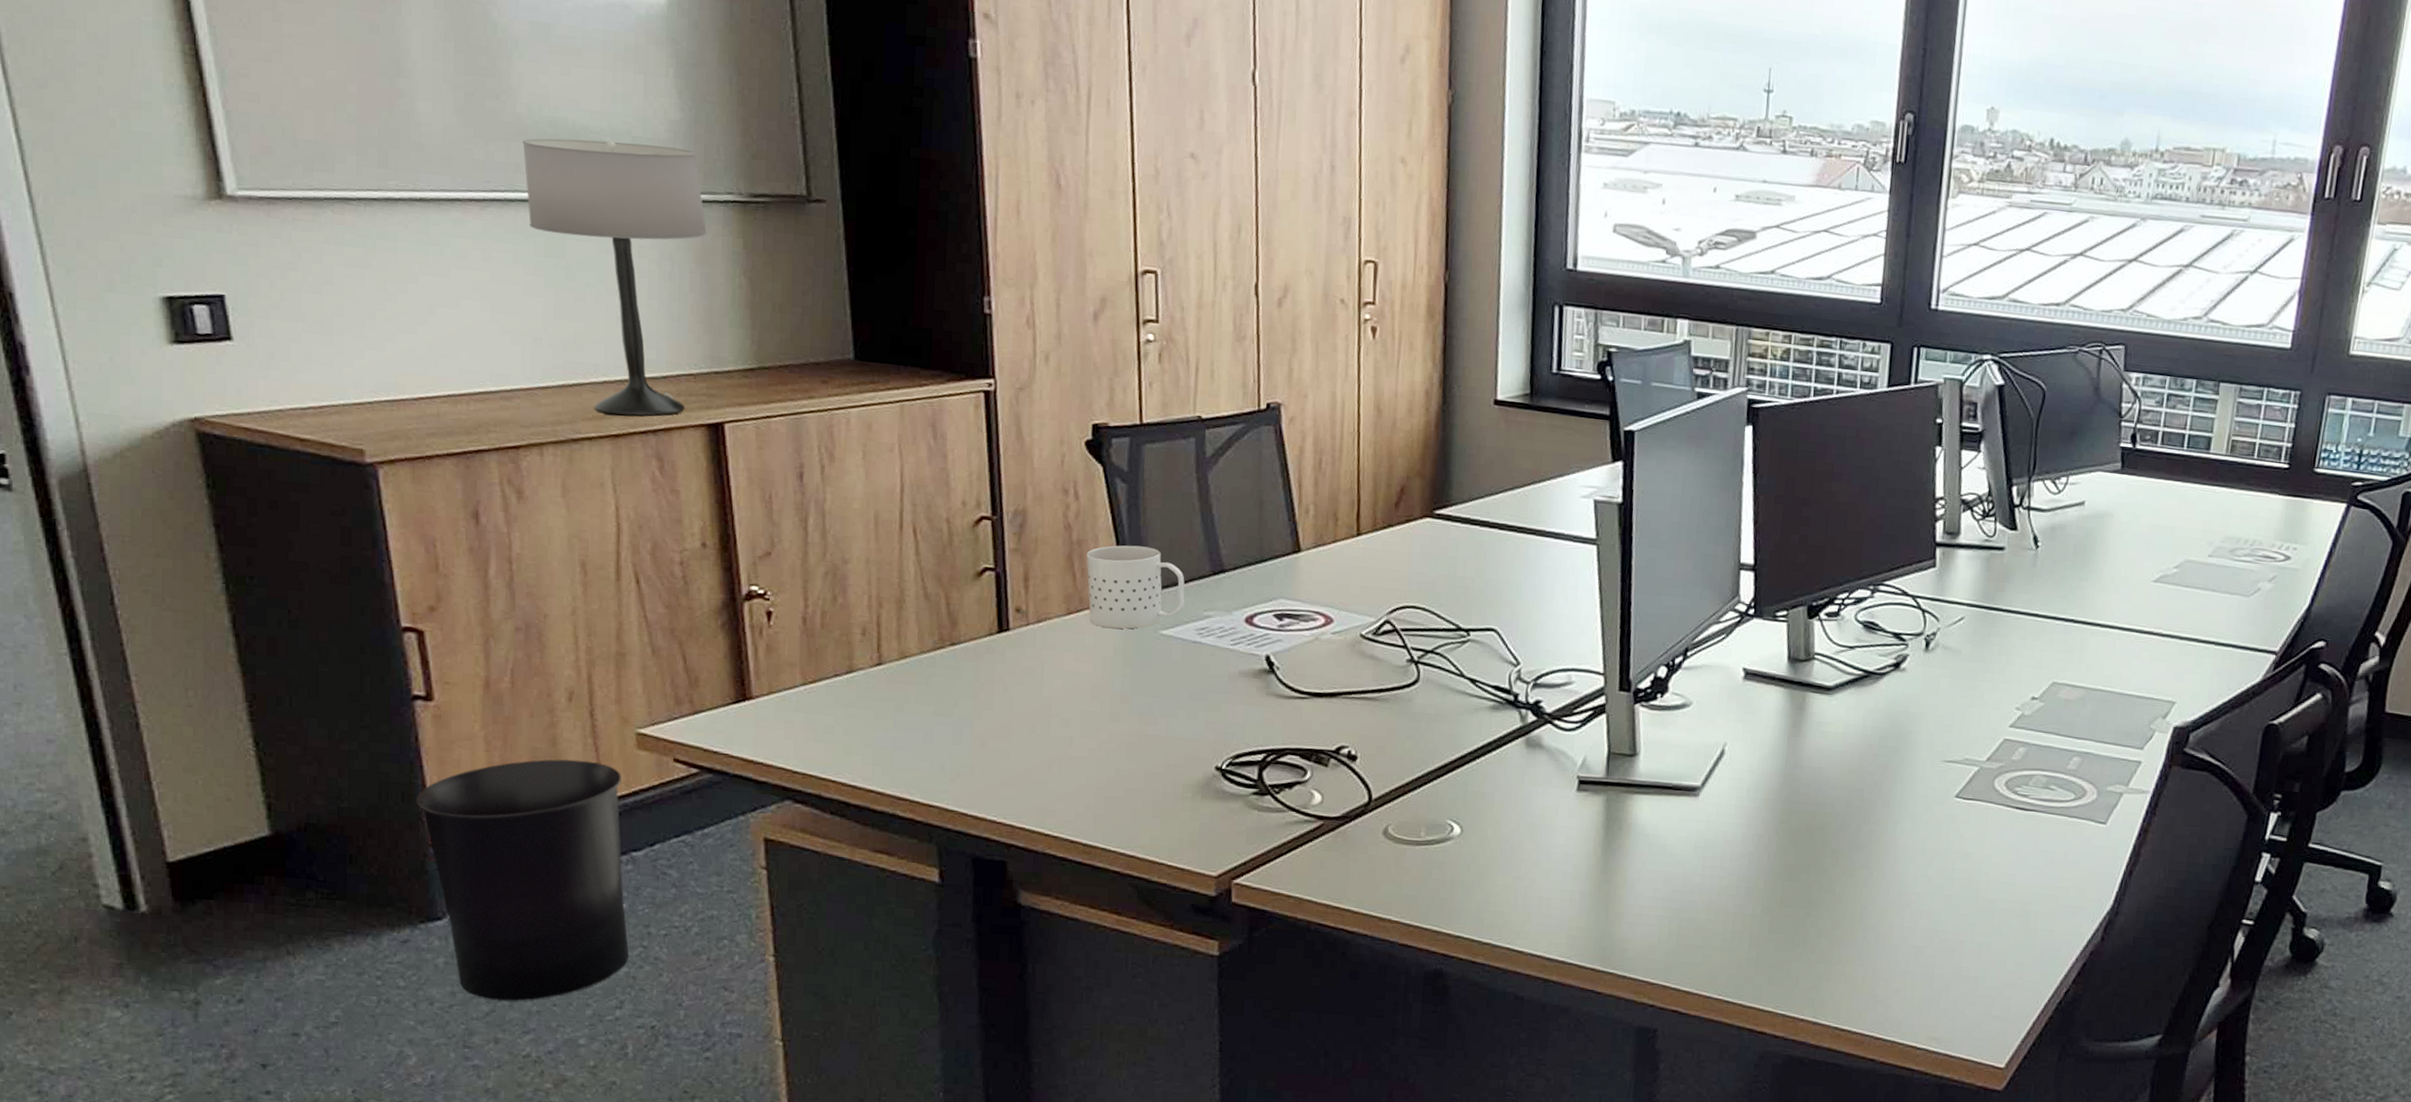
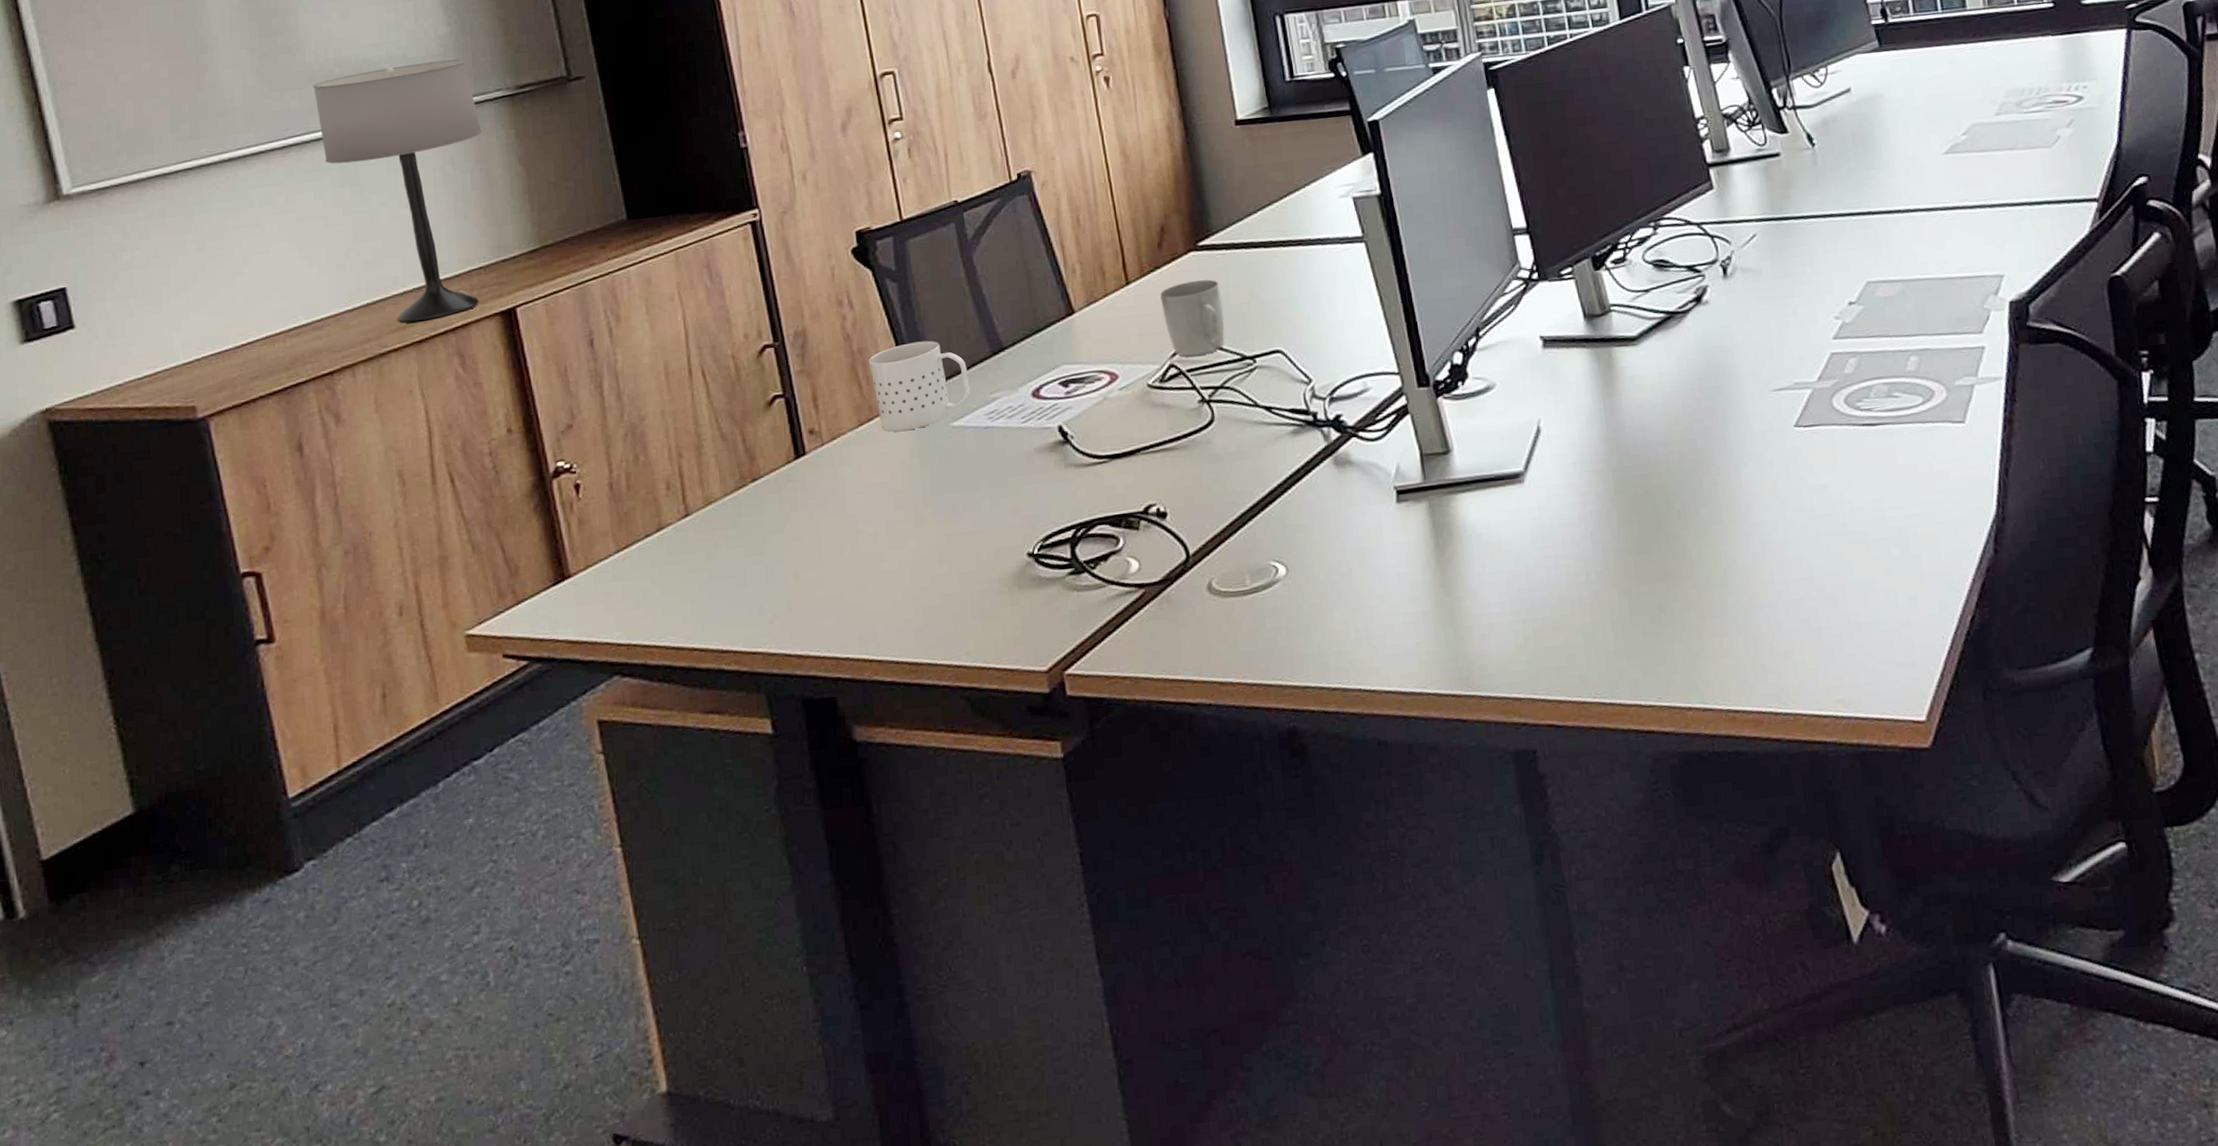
waste bin: present [417,759,630,1001] -> none [267,673,481,949]
mug: none [1388,545,1449,618] -> present [1160,279,1225,357]

